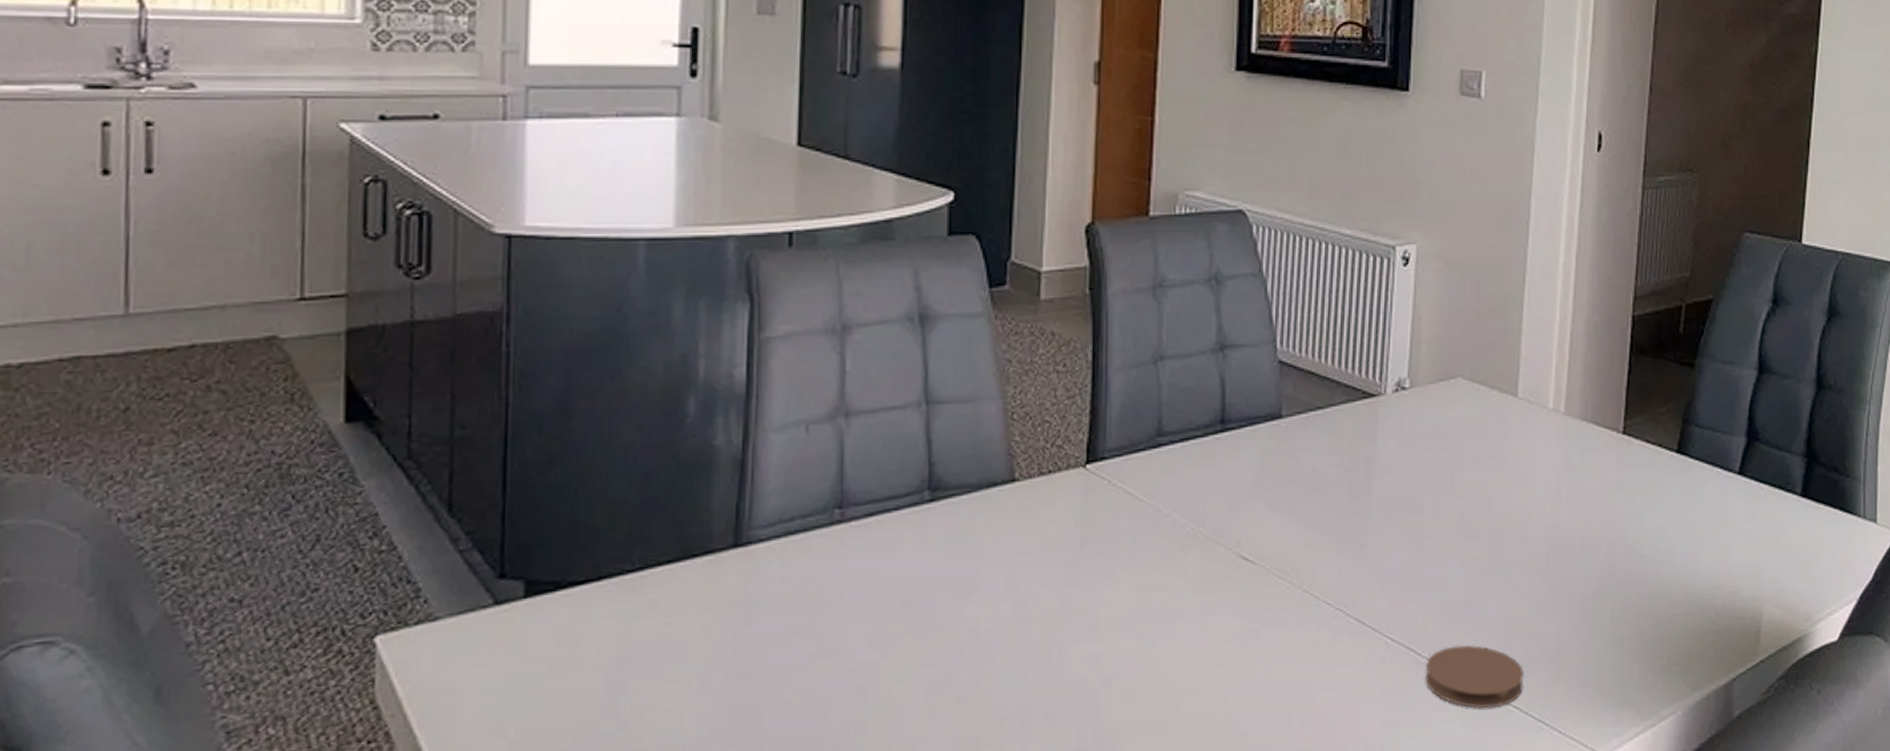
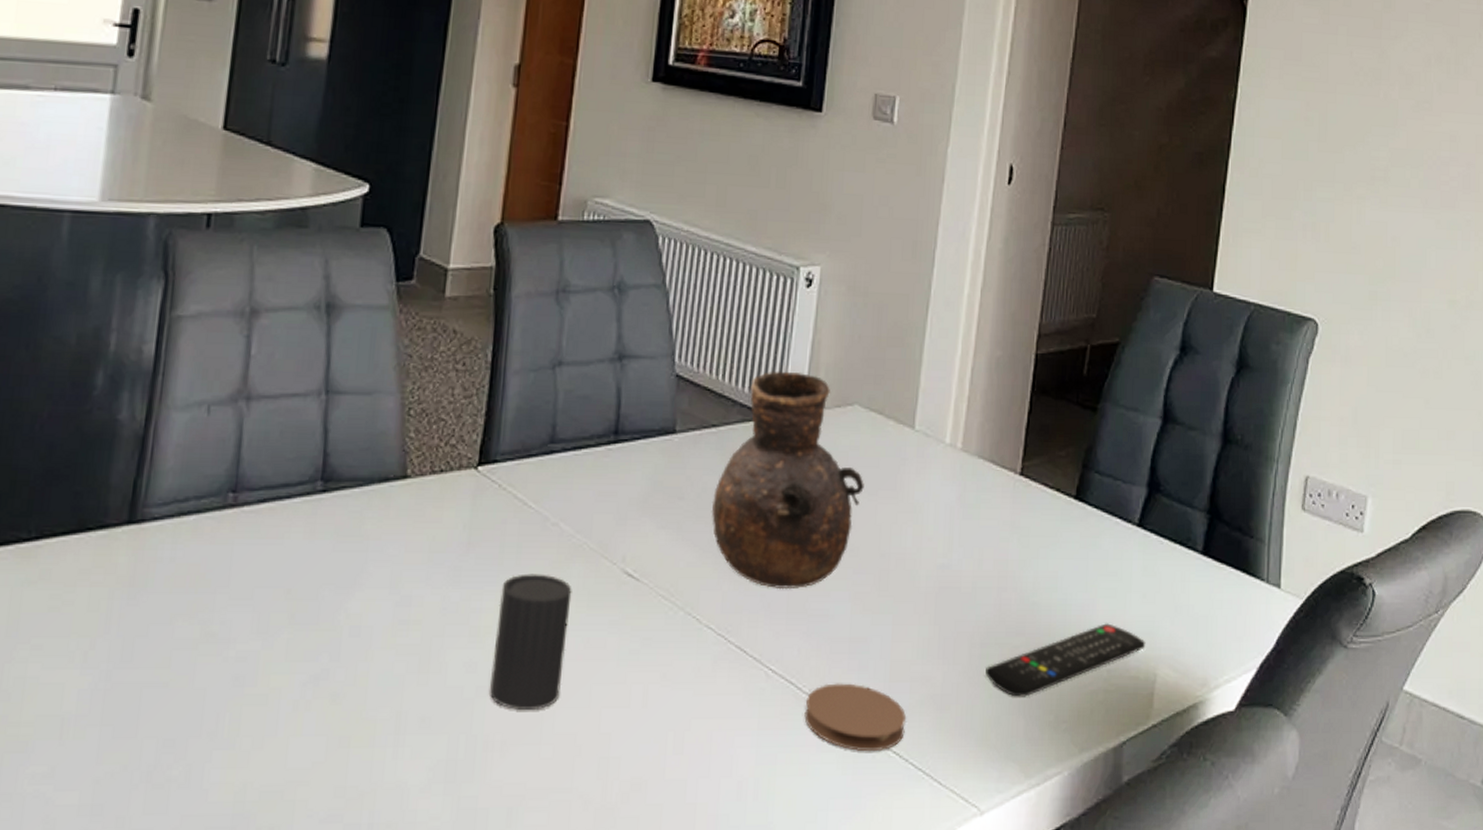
cup: none [1113,564,1189,697] -> present [489,573,572,711]
vase: none [1322,349,1471,561] -> present [711,370,864,590]
remote control: none [1598,568,1751,645] -> present [985,623,1146,697]

